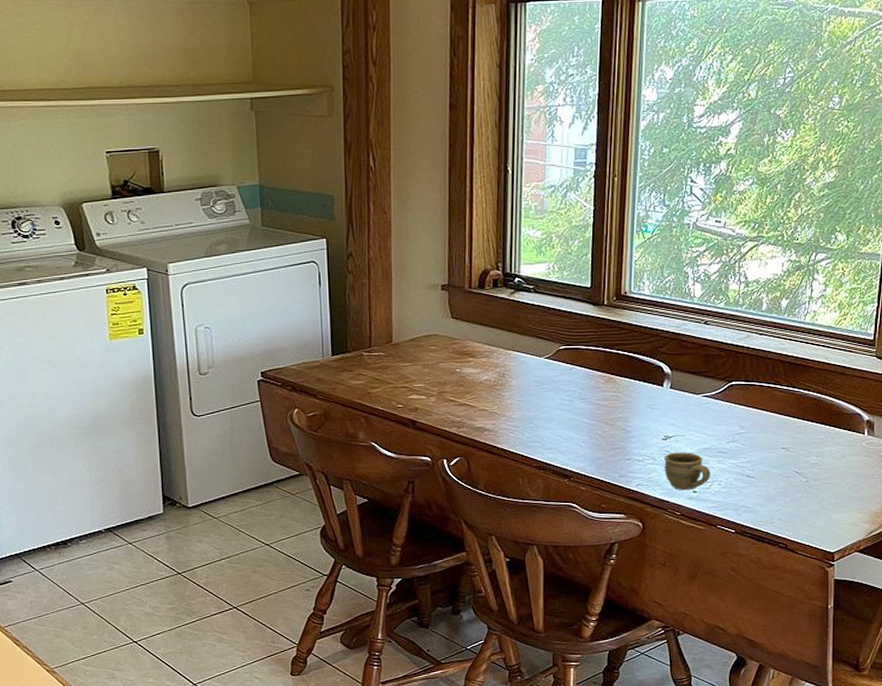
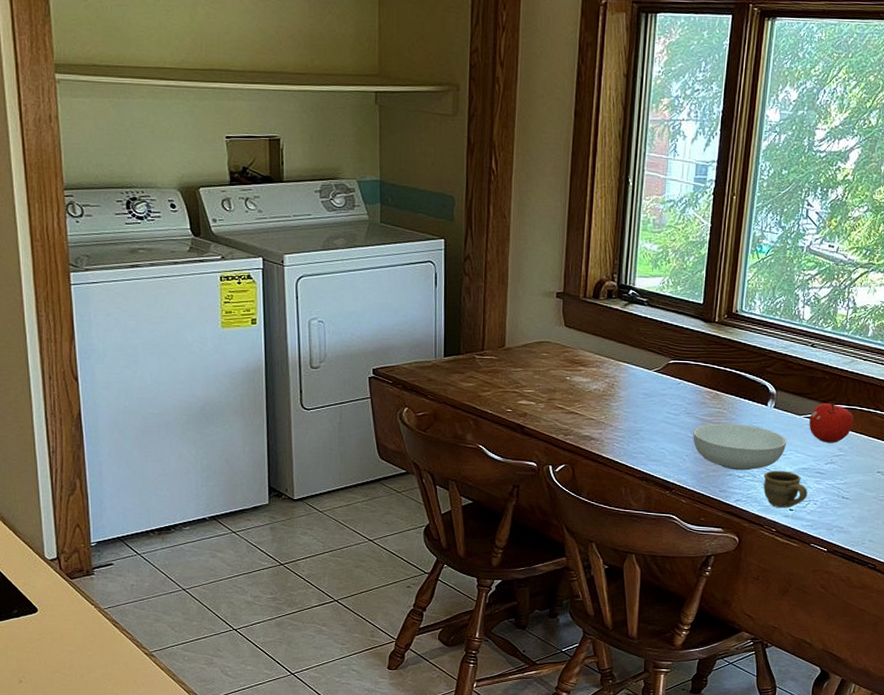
serving bowl: none [589,407,686,454] -> present [693,423,787,471]
fruit: none [707,379,754,421] -> present [809,402,854,443]

